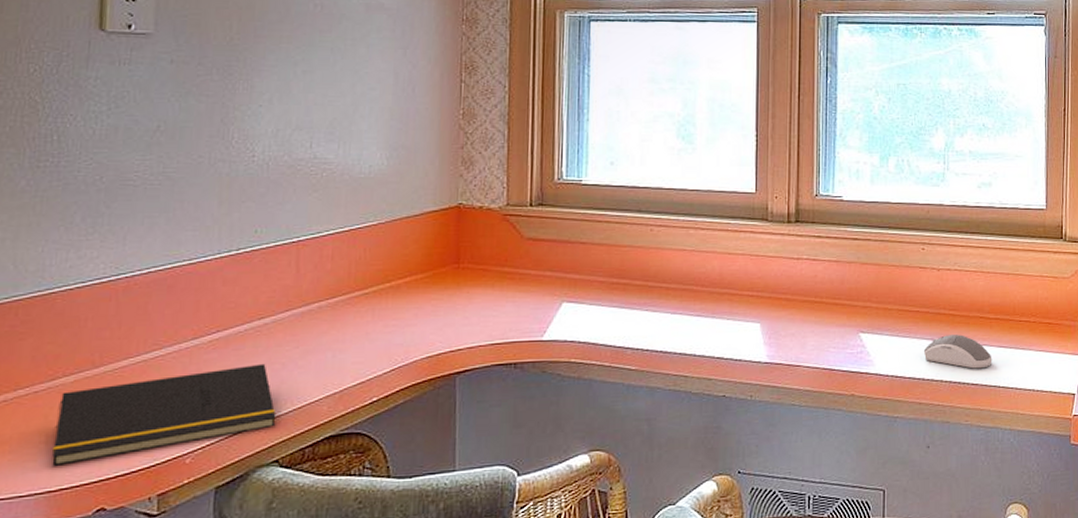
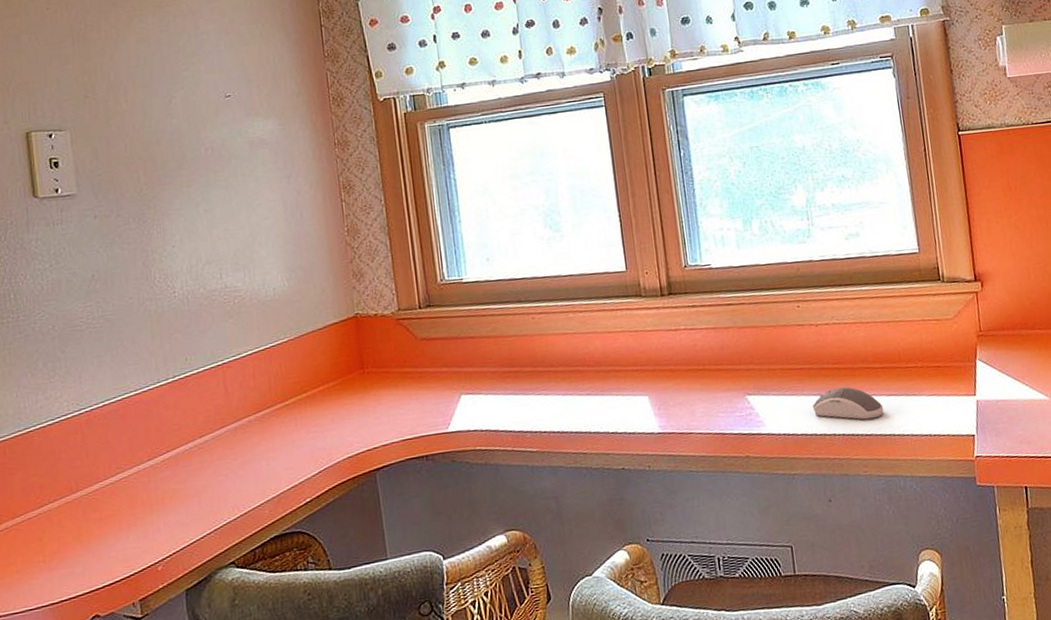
notepad: present [52,363,276,467] -> none [49,476,228,583]

